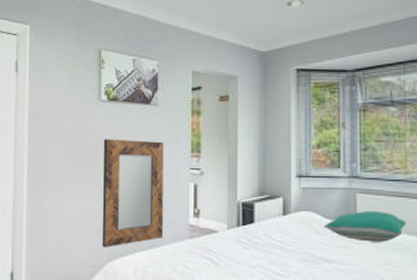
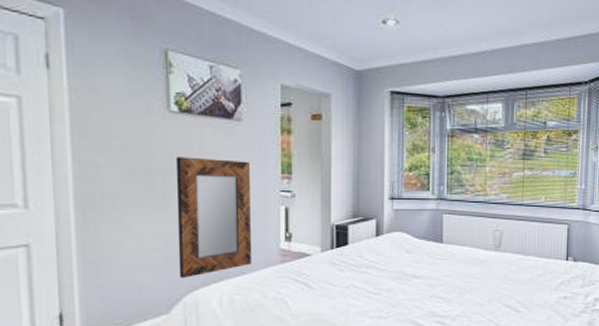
pillow: present [323,211,406,242] -> none [413,230,483,258]

